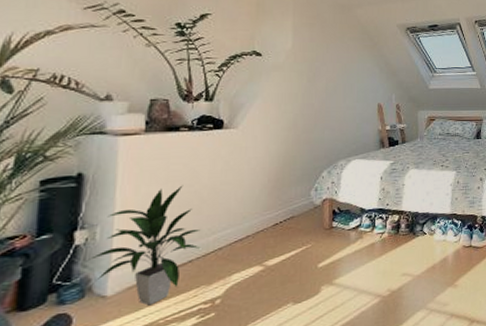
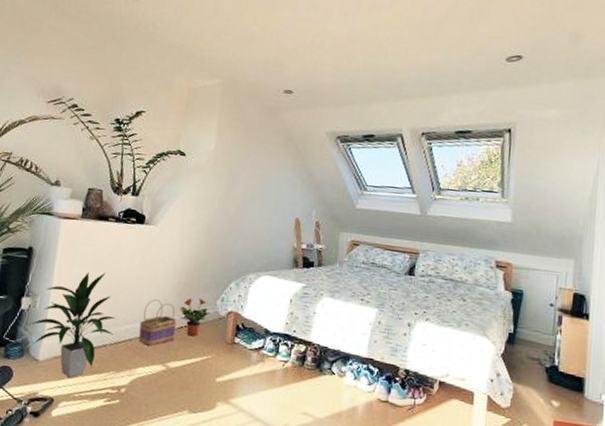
basket: none [229,202,271,250] -> present [138,299,177,346]
potted plant: none [273,191,305,231] -> present [180,297,211,337]

